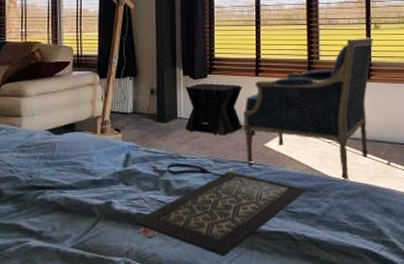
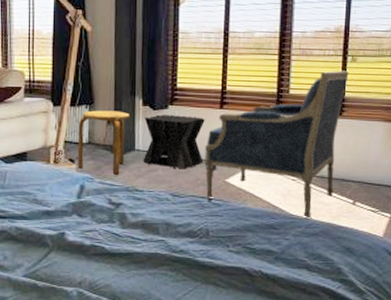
stool: none [123,81,171,144] -> present [77,110,130,176]
clutch bag: present [133,163,308,256] -> none [87,196,268,289]

